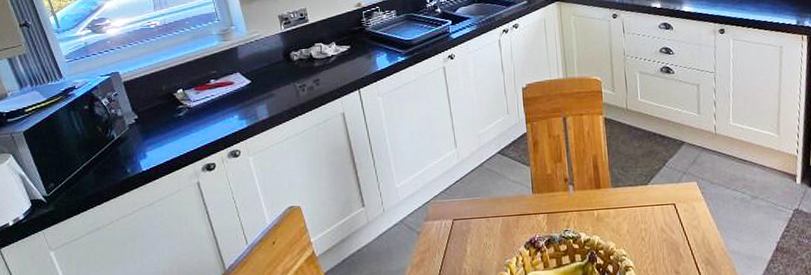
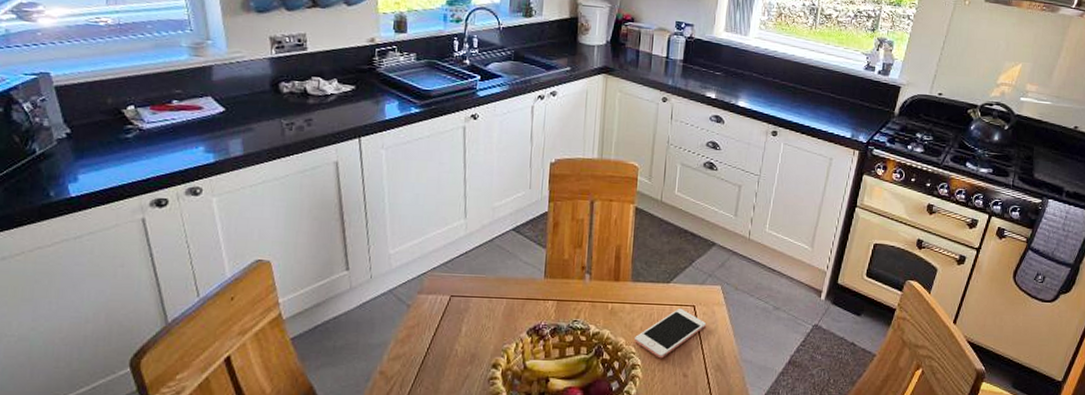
cell phone: none [622,208,689,258] -> present [633,308,706,359]

